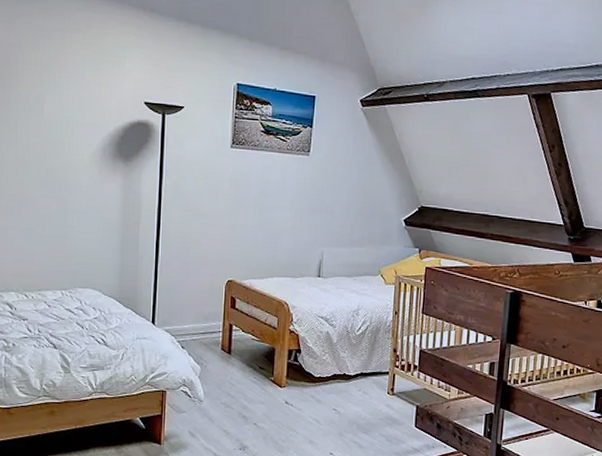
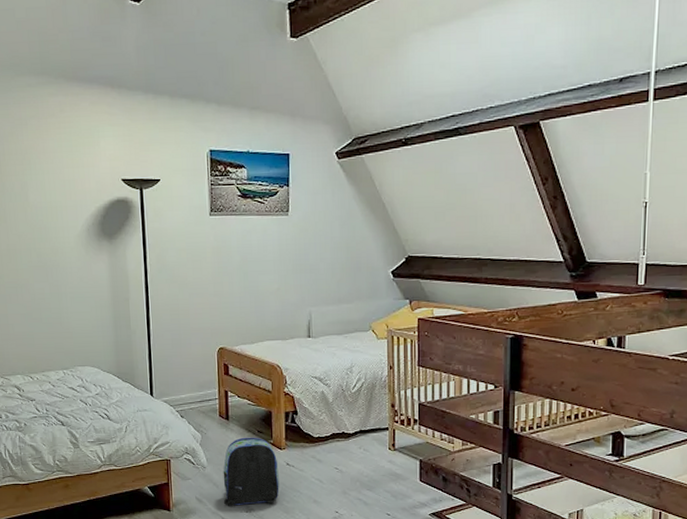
backpack: none [218,372,277,443] -> present [223,437,279,506]

